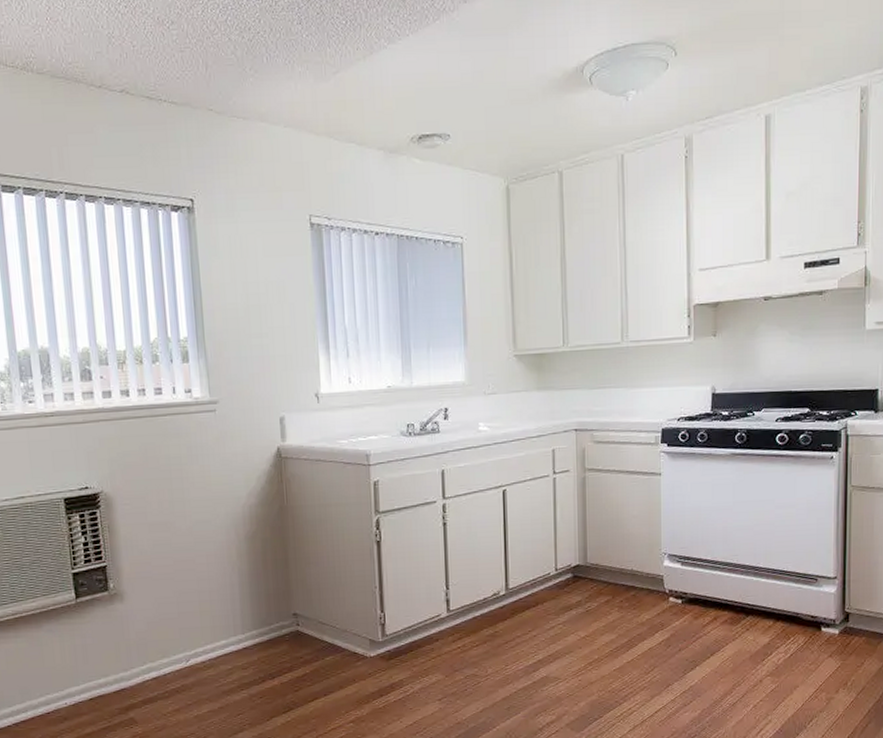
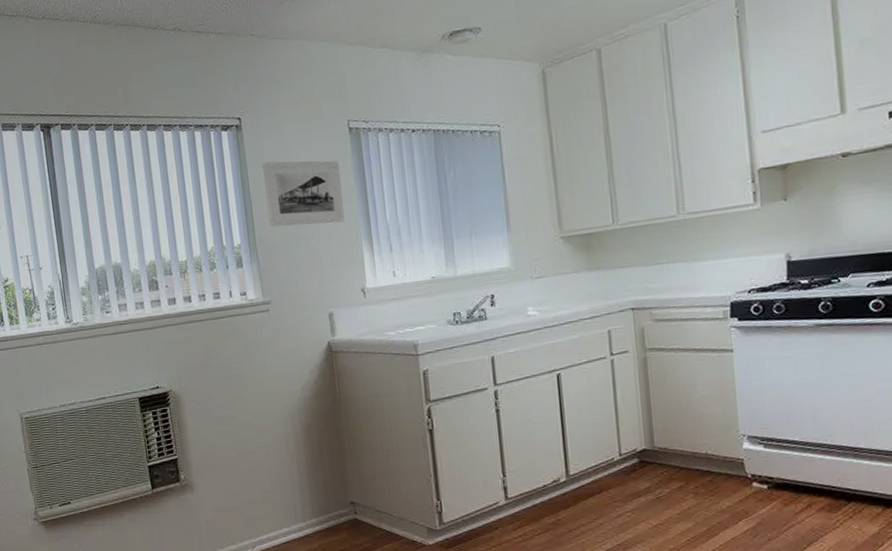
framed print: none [216,250,303,323] -> present [262,160,346,227]

